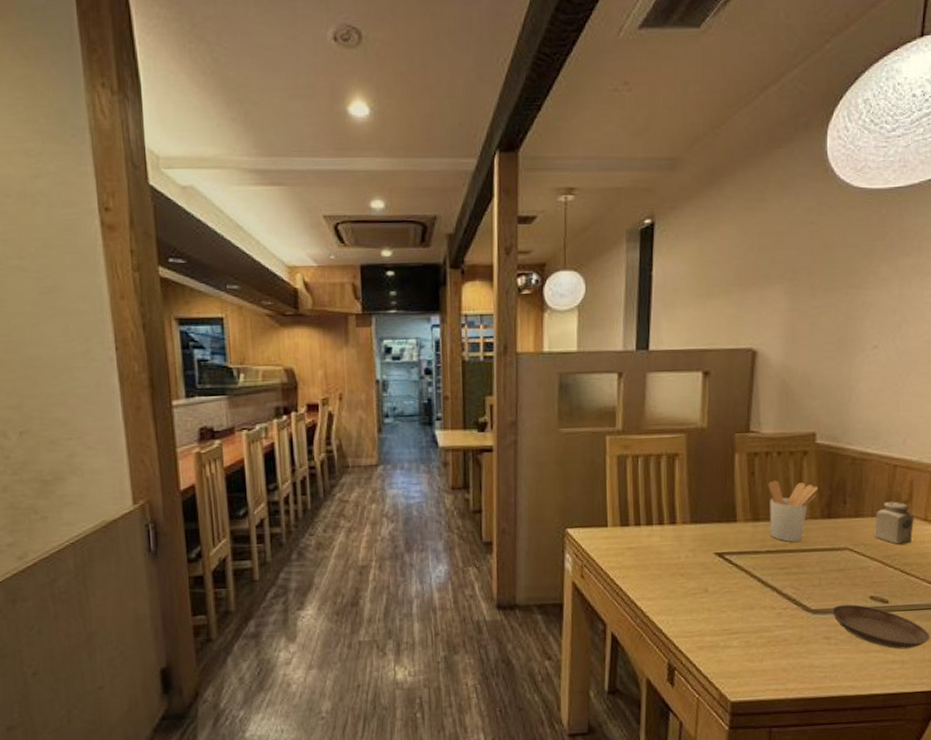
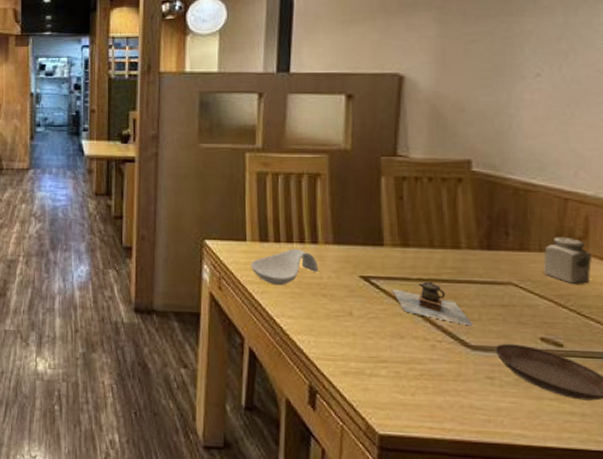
spoon rest: none [612,530,677,569] -> present [251,248,319,286]
teapot: none [744,553,814,592] -> present [392,281,473,326]
utensil holder: present [768,480,818,543] -> none [418,206,475,273]

